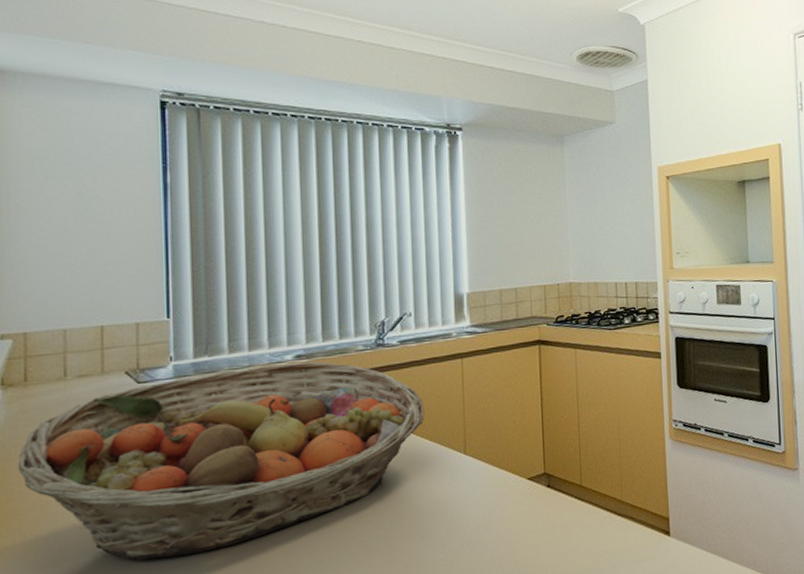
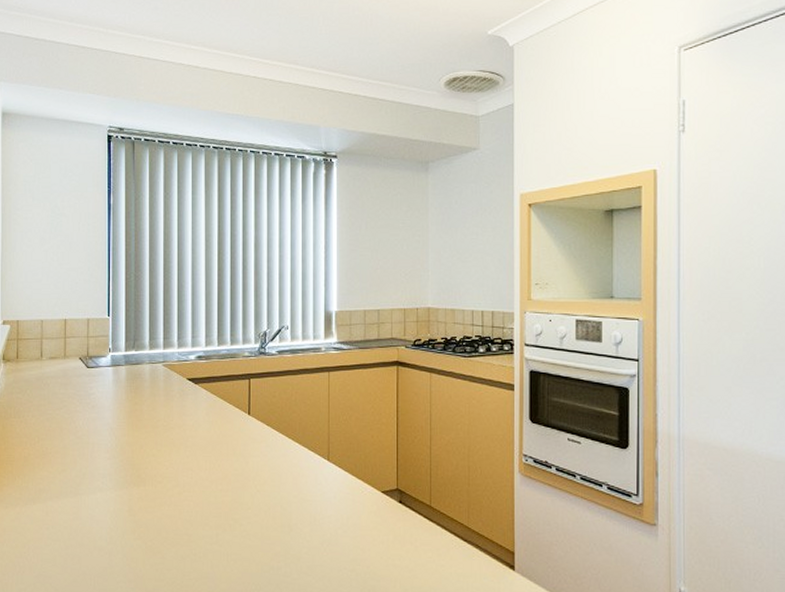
fruit basket: present [17,361,425,560] -> none [11,363,296,512]

